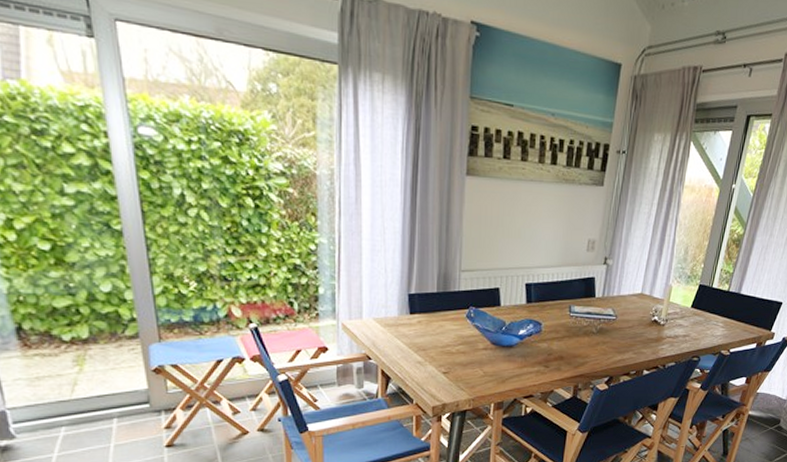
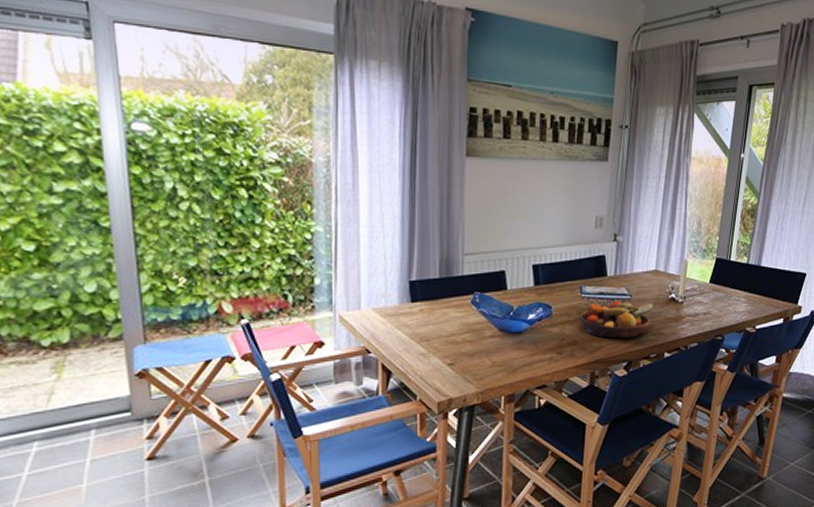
fruit bowl: none [567,321,637,357] -> present [580,301,654,339]

